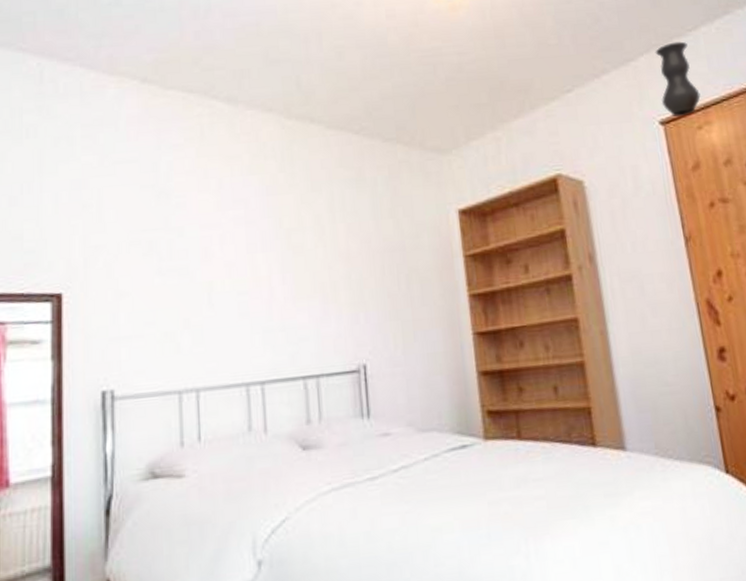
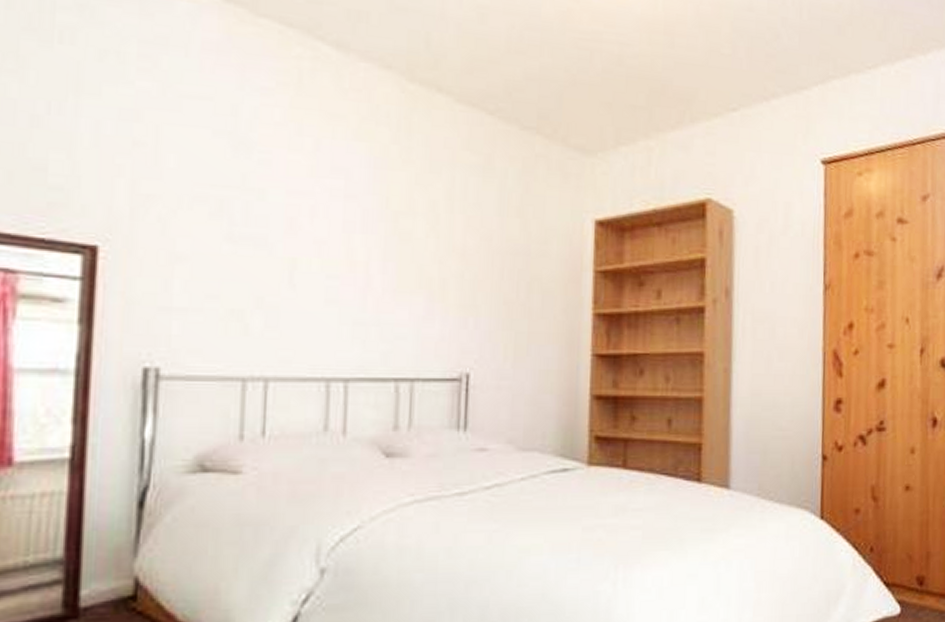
vase: present [655,41,701,118] -> none [826,77,867,160]

